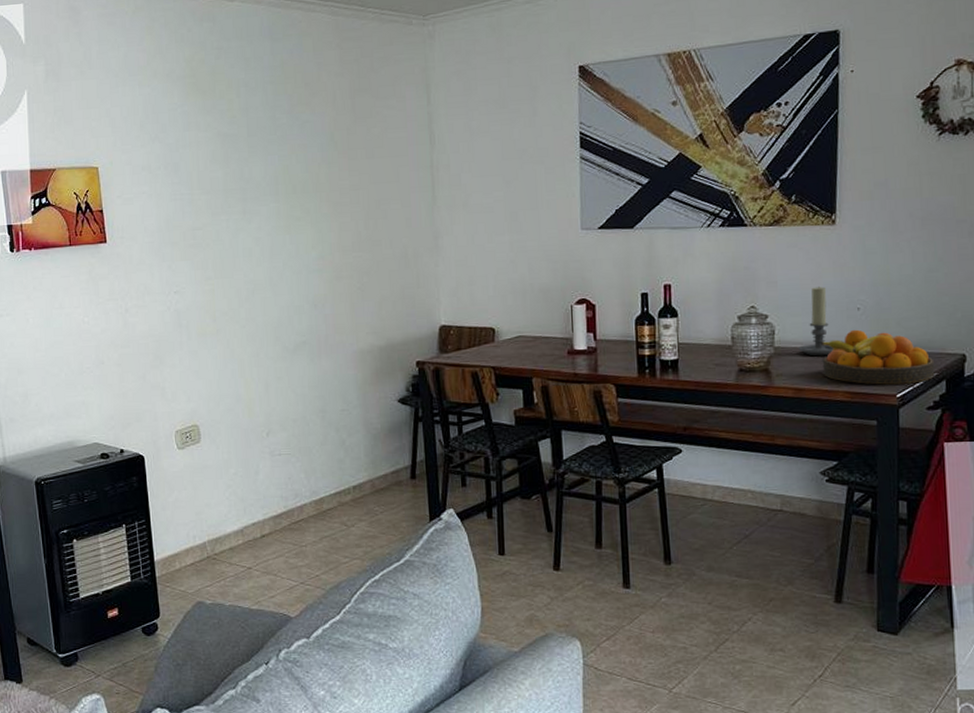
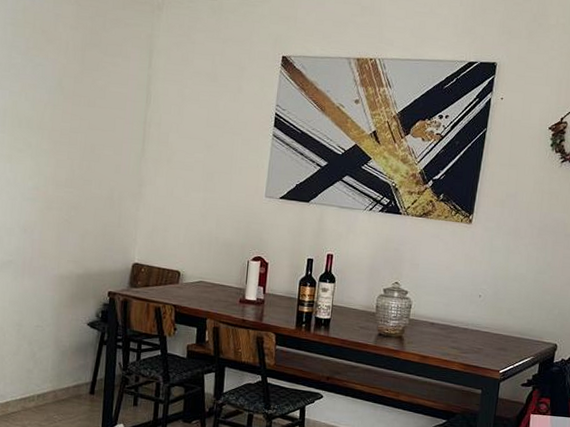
candle holder: present [799,286,834,356] -> none [429,273,457,332]
fruit bowl: present [820,329,935,385] -> none [445,312,533,363]

